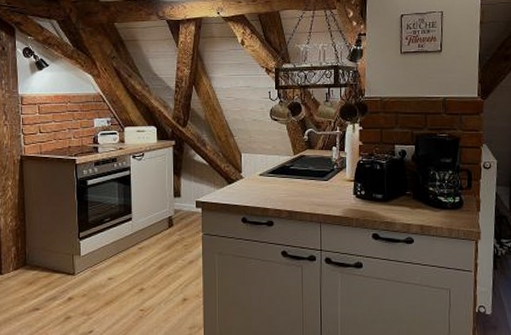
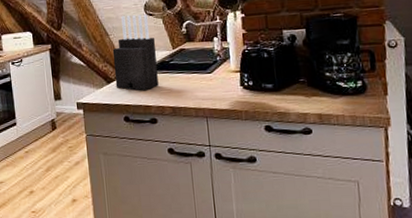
knife block: none [236,118,278,194] -> present [112,14,159,91]

